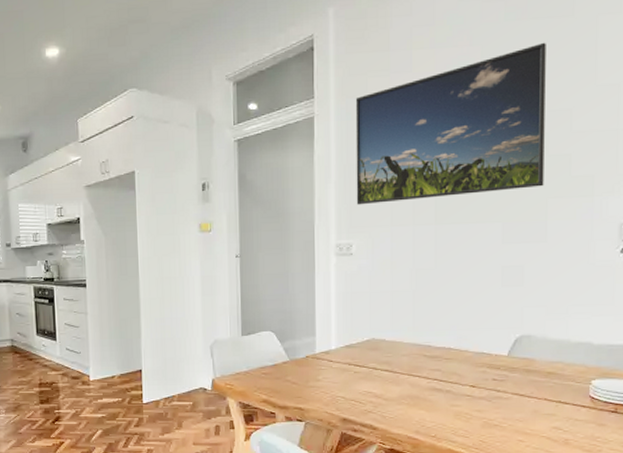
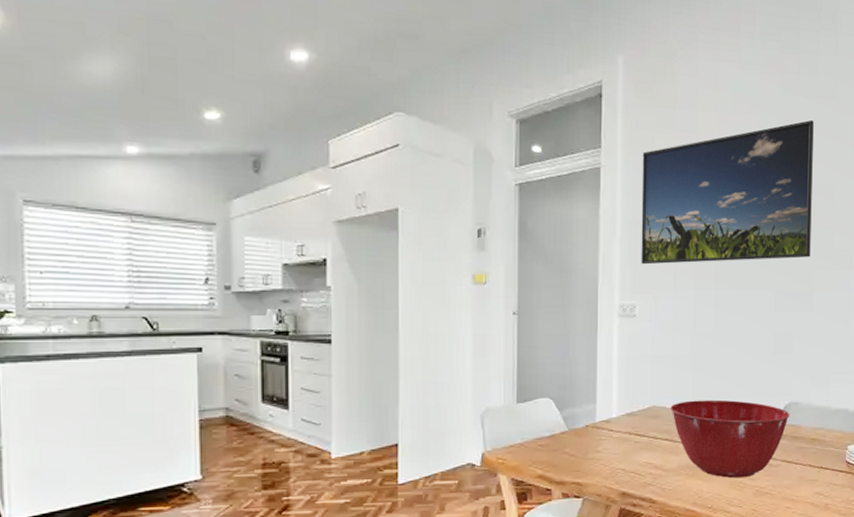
mixing bowl: none [390,332,522,410] -> present [670,399,790,479]

